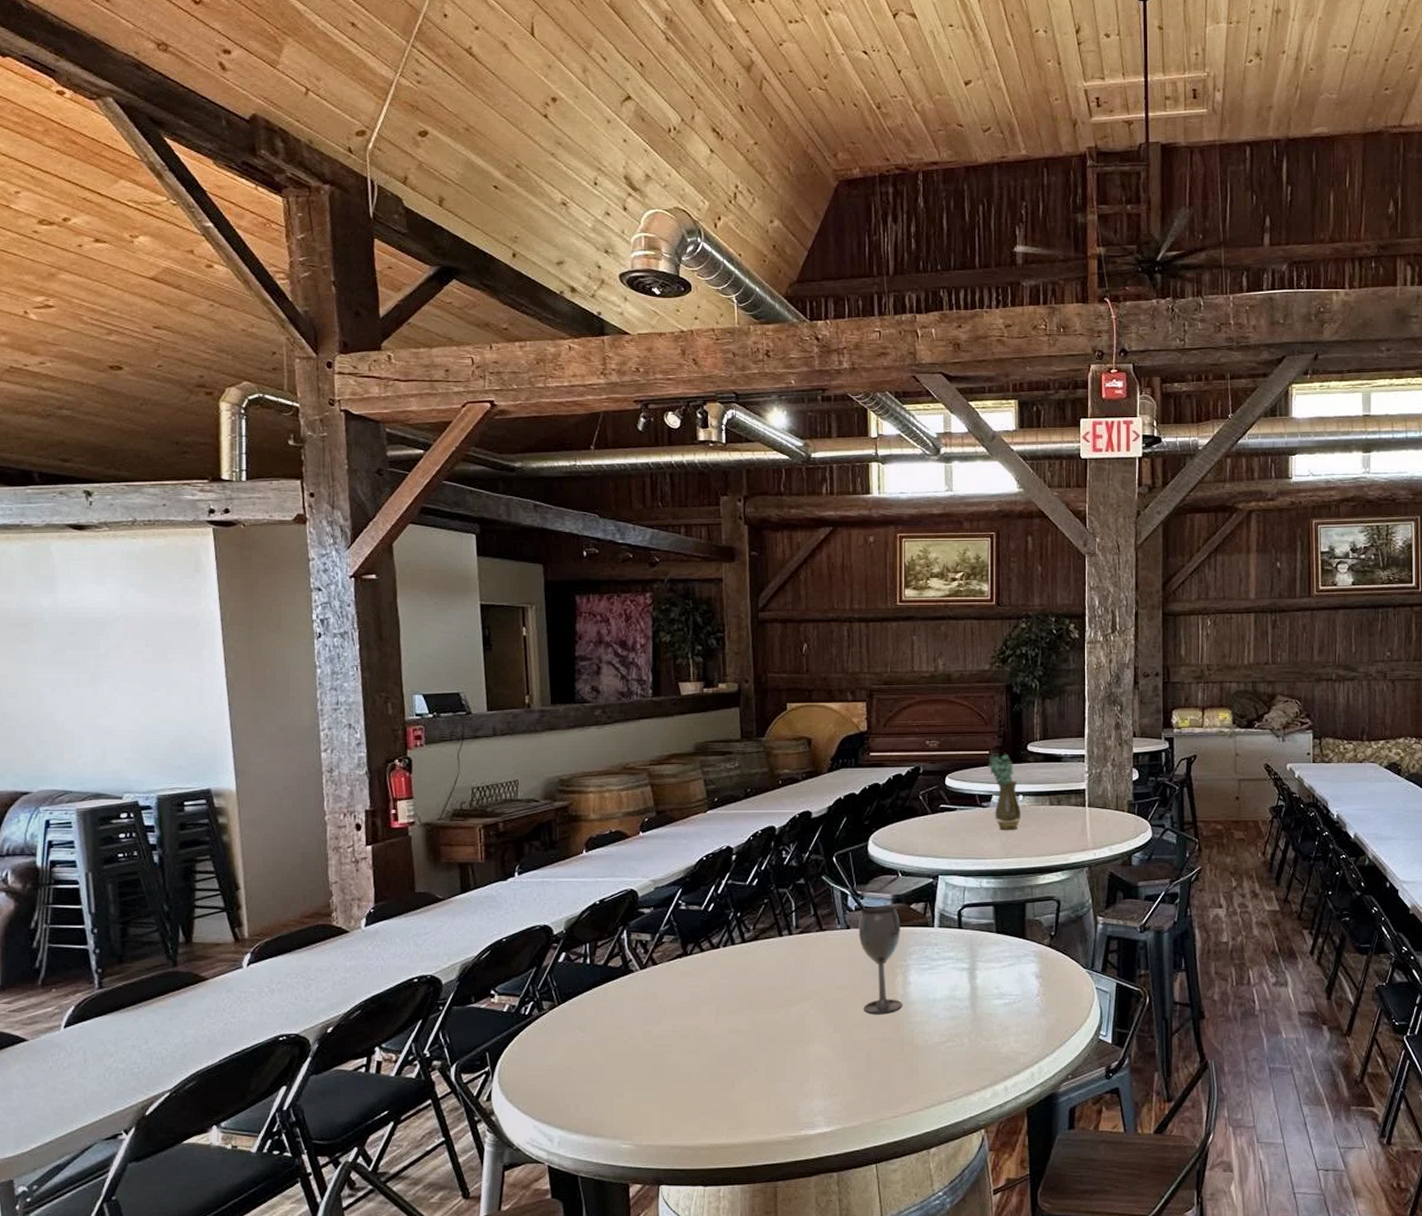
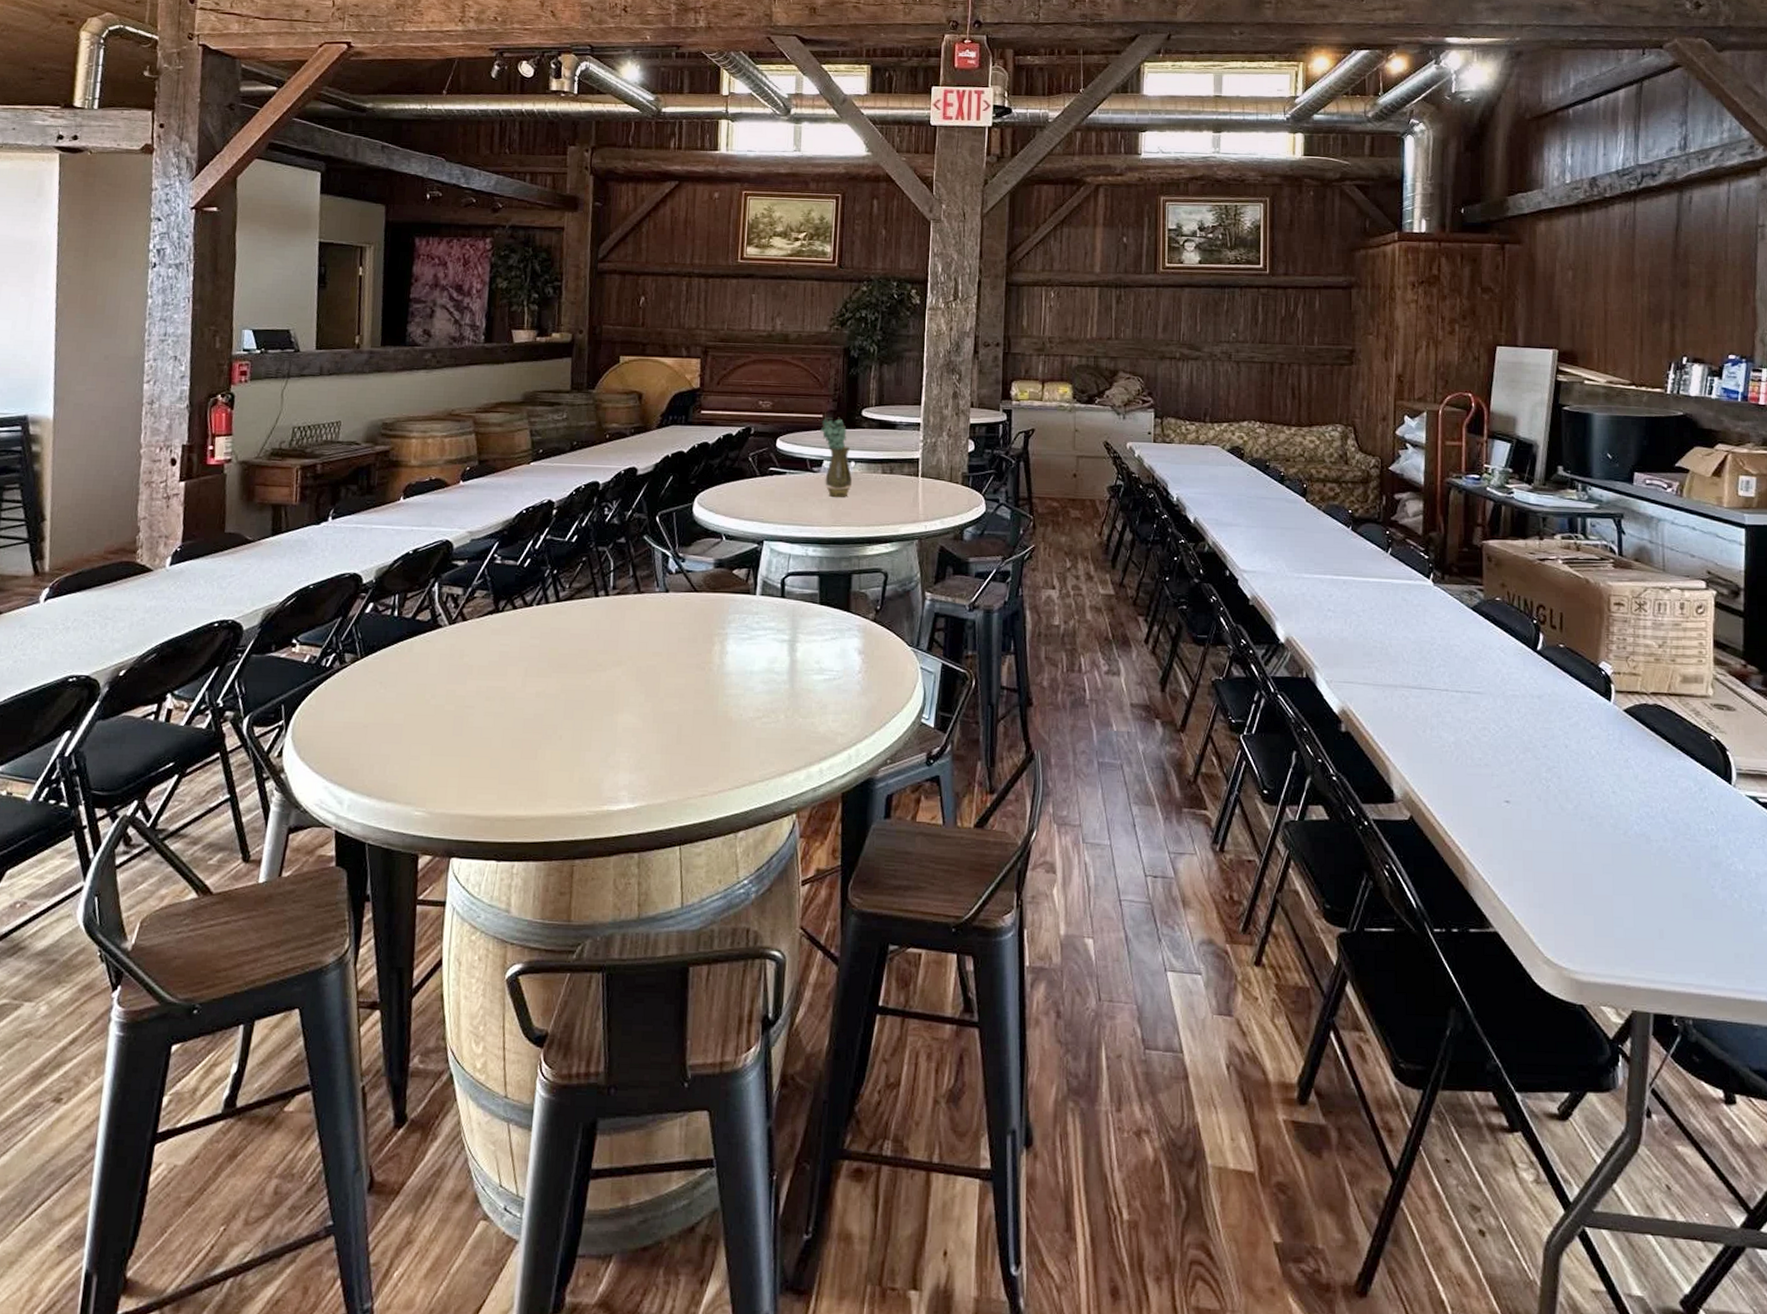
wine glass: present [858,905,902,1014] -> none [677,569,722,684]

